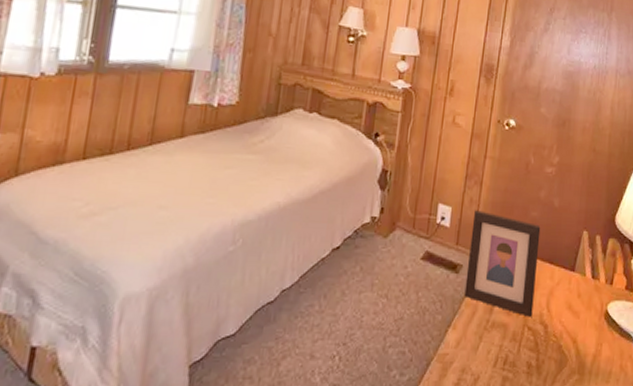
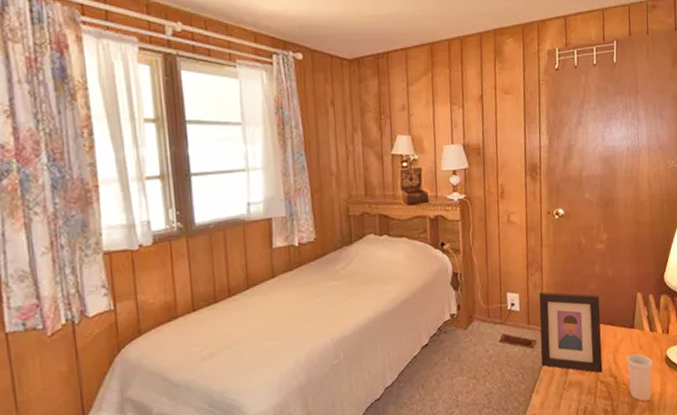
jewelry box: none [340,43,371,87] -> present [399,166,429,205]
cup: none [560,301,591,361] -> present [627,353,654,402]

